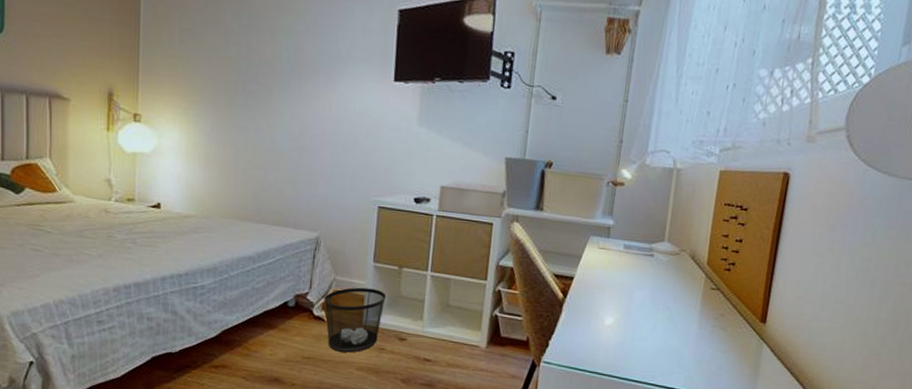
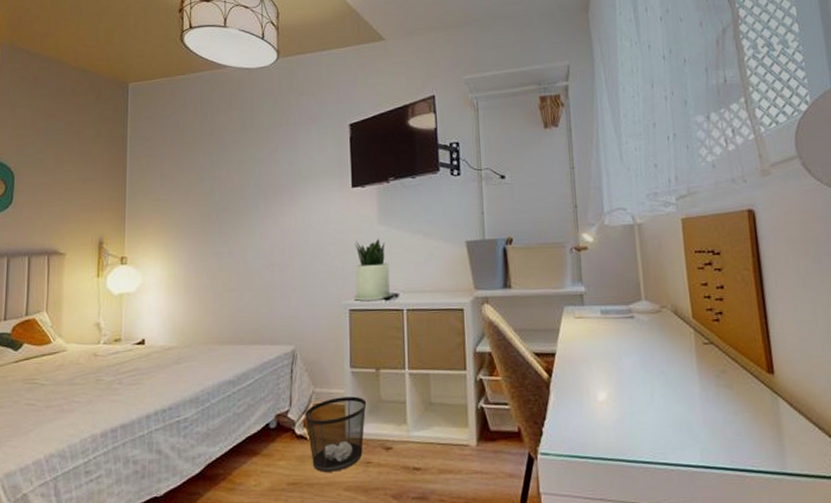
planter: none [382,138,425,202] -> present [352,238,394,302]
decorative box: present [437,180,508,218] -> none [406,269,474,305]

